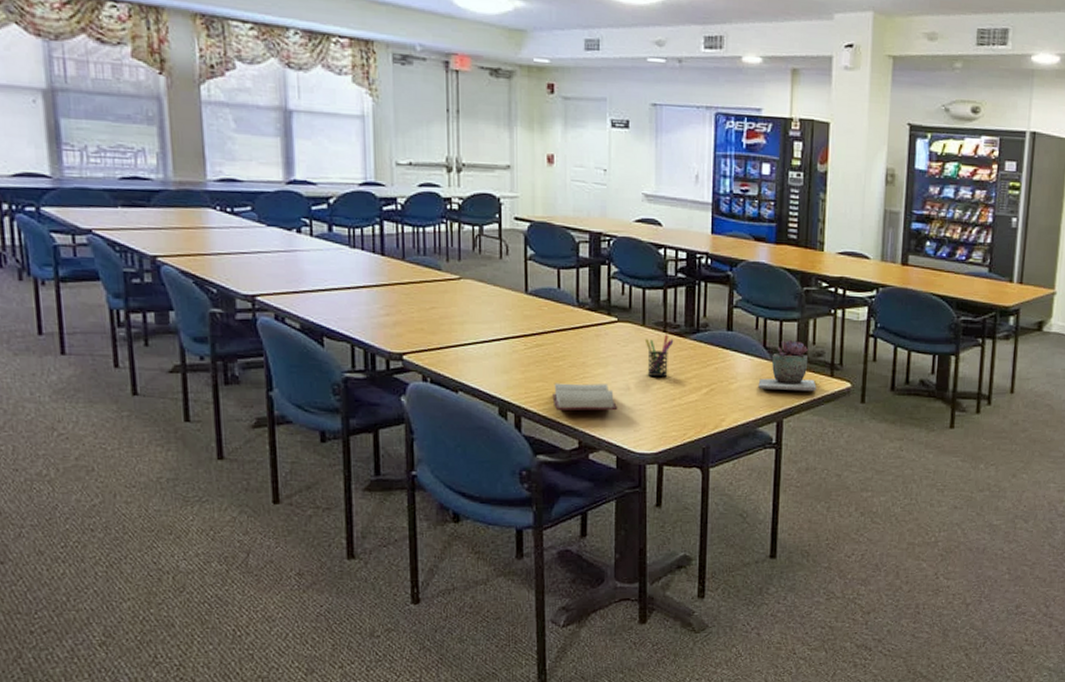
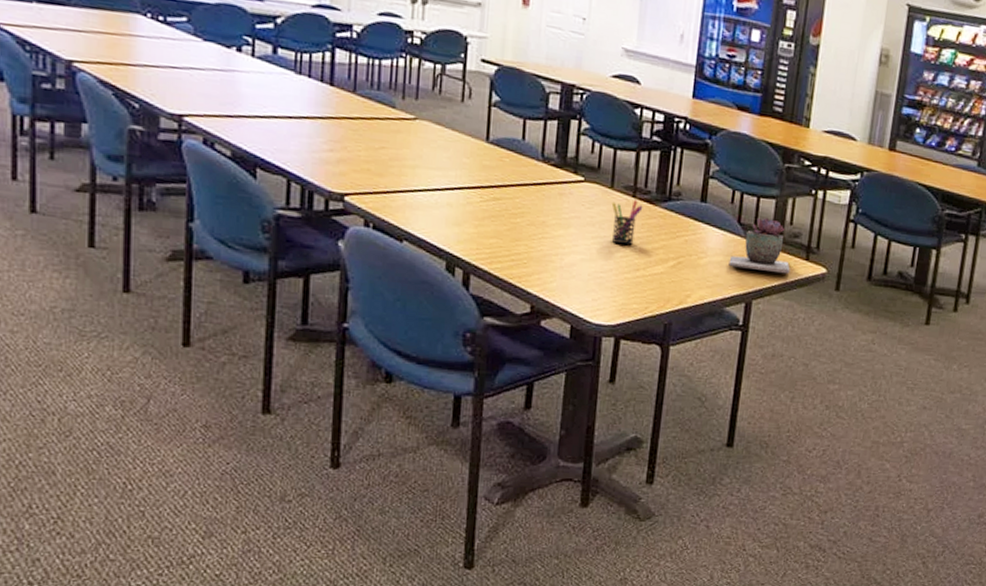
hardback book: present [552,383,618,411] -> none [506,241,577,277]

